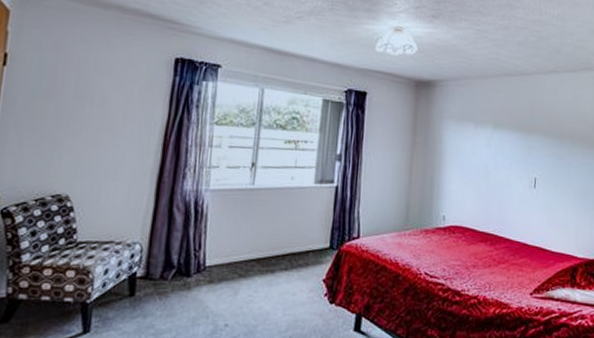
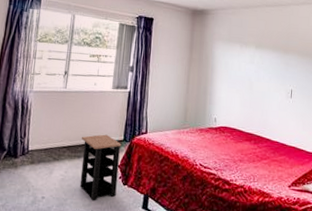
side table: none [274,241,327,326] -> present [79,134,122,201]

